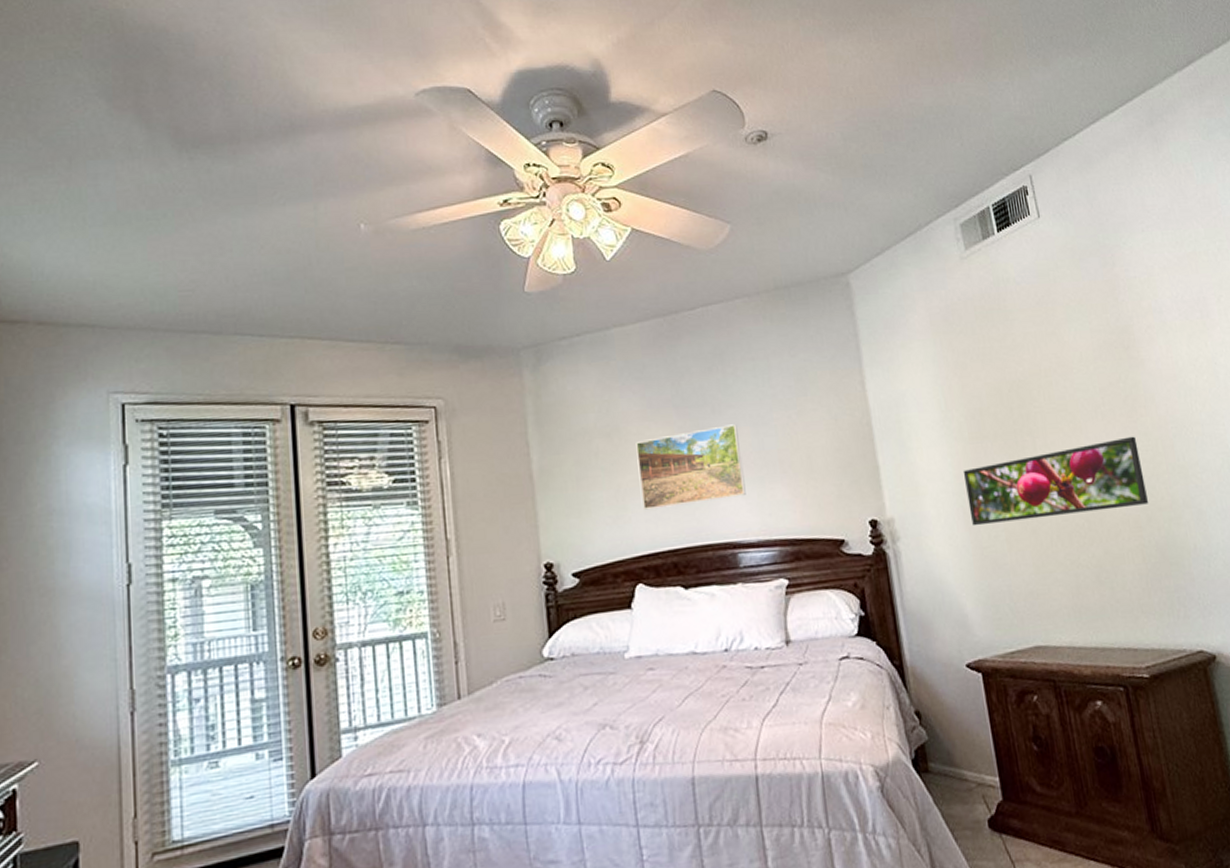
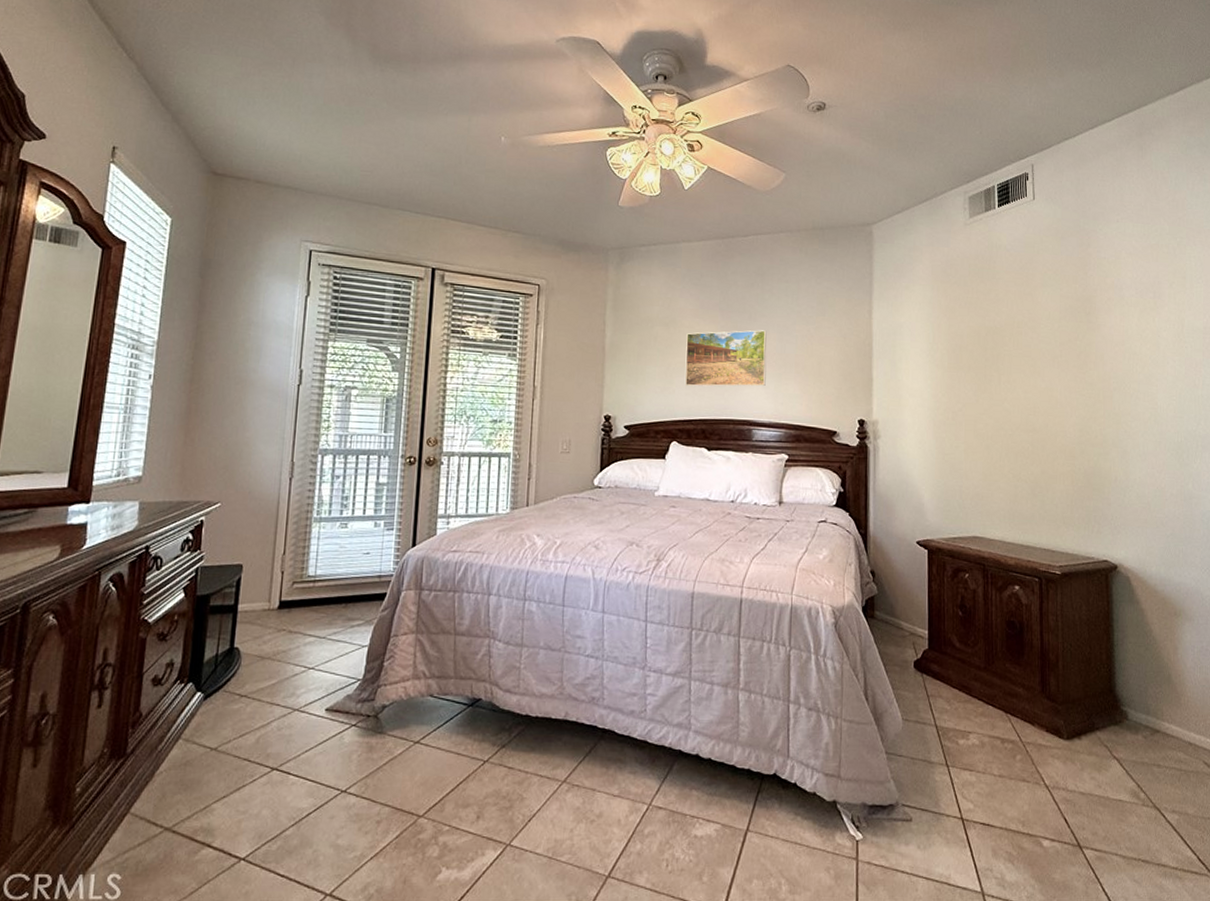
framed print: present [963,436,1149,526] -> none [938,384,1085,440]

